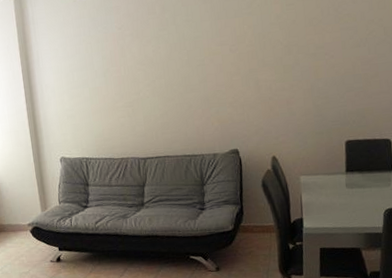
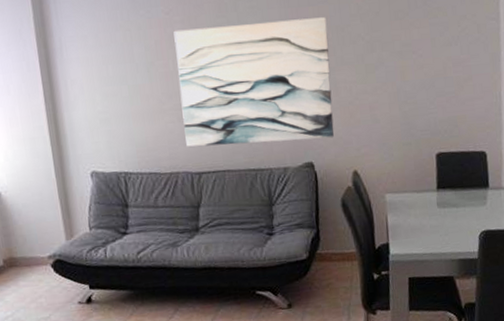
wall art: none [125,26,256,137] -> present [173,17,334,147]

